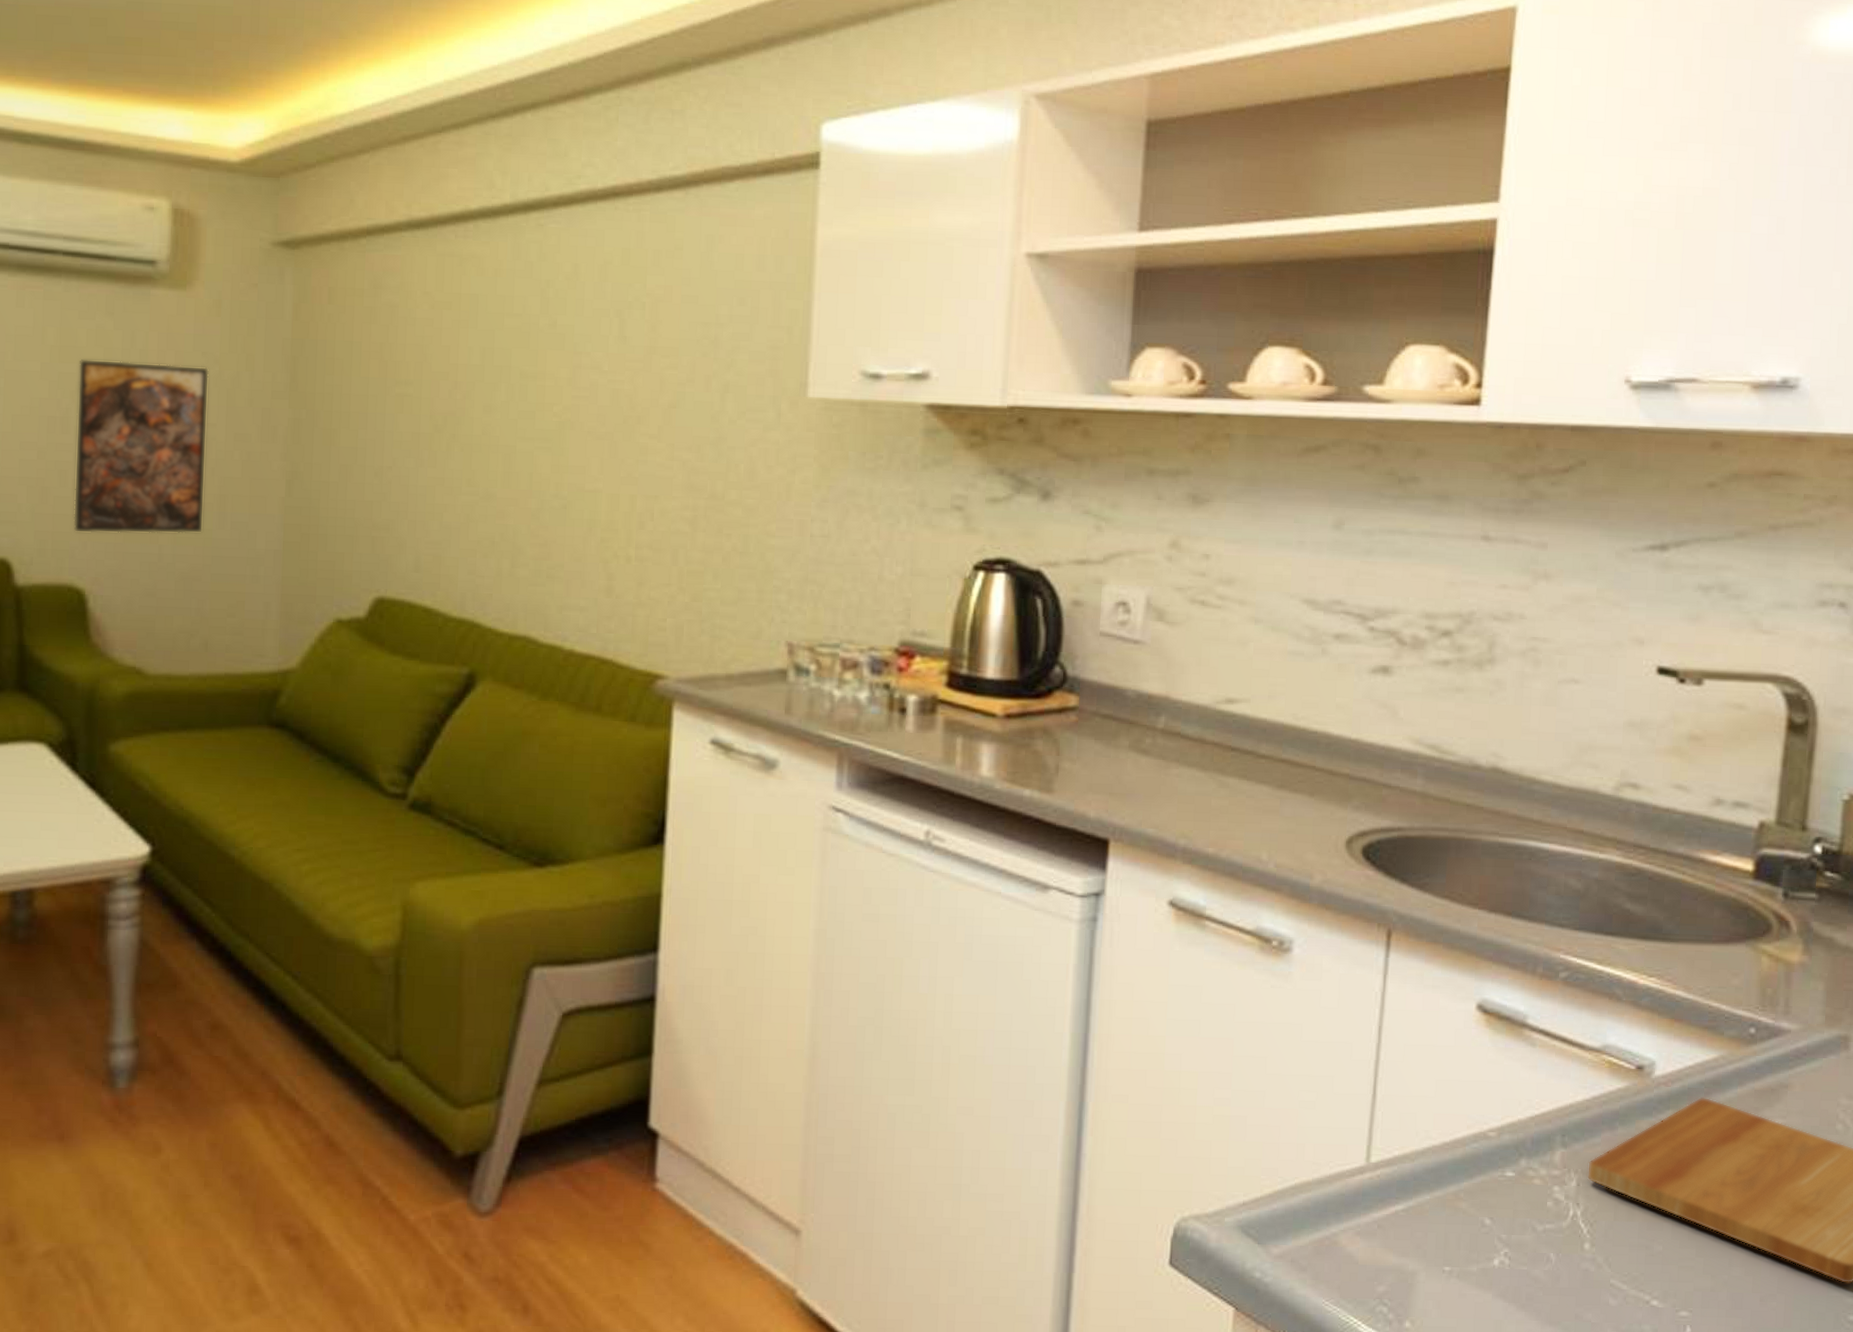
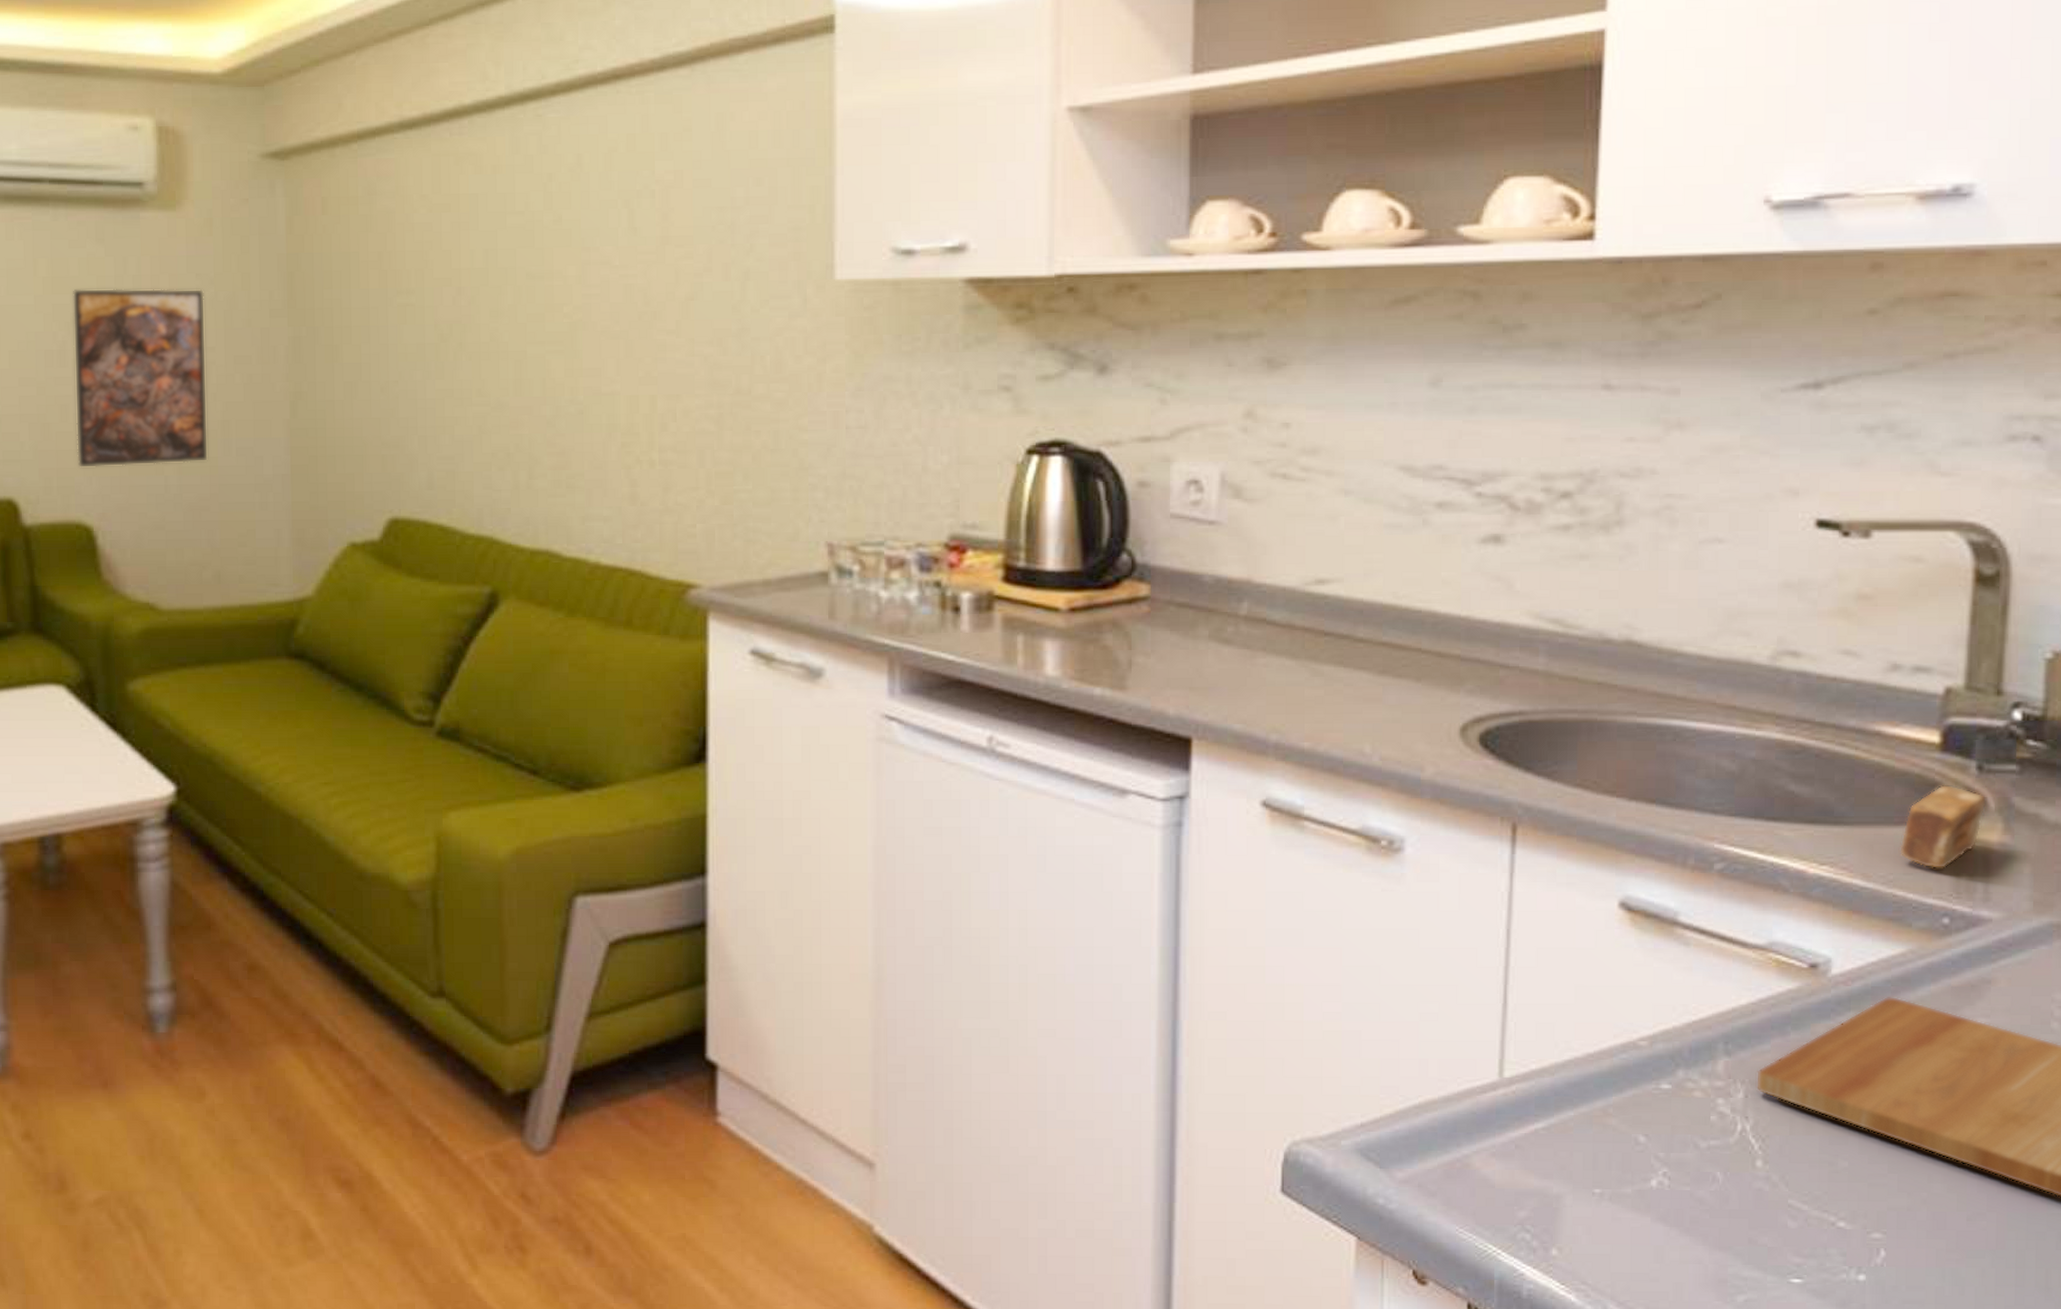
soap bar: none [1715,908,1790,985] -> present [1898,784,1986,870]

